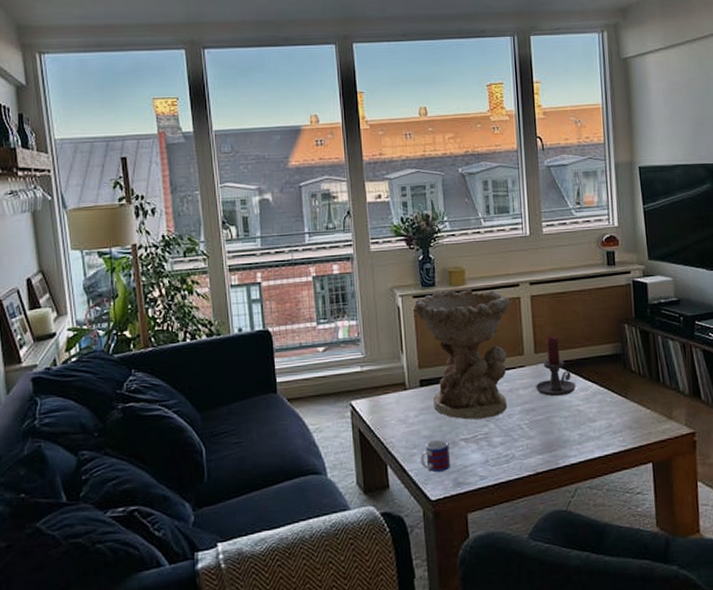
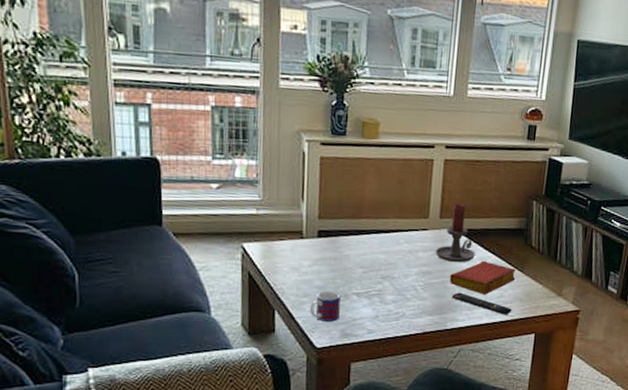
decorative bowl: present [415,288,510,420] -> none [321,140,423,276]
book: none [554,391,621,426] -> present [450,260,517,295]
remote control: none [559,426,624,446] -> present [452,292,513,315]

